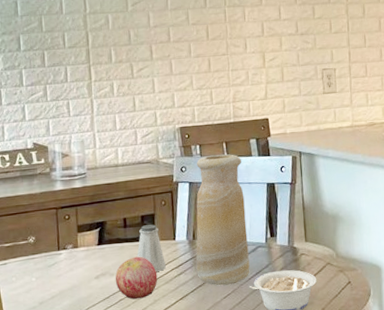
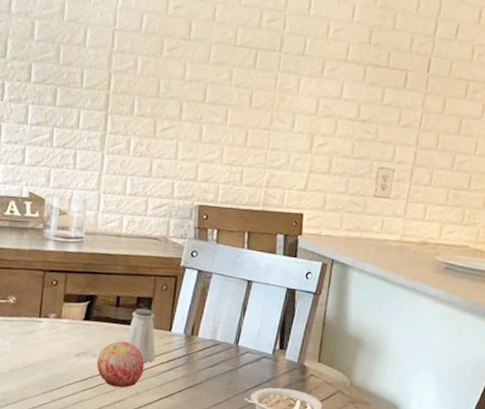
vase: present [196,154,250,286] -> none [188,244,263,393]

